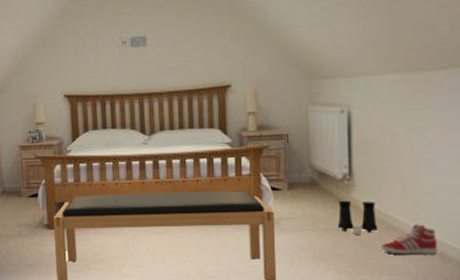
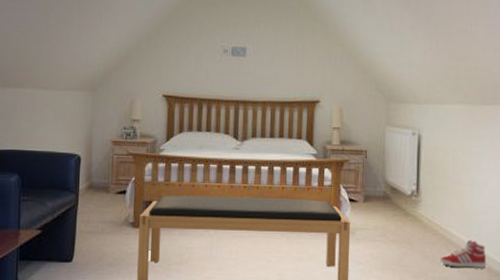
boots: present [337,200,378,236] -> none [404,214,438,249]

